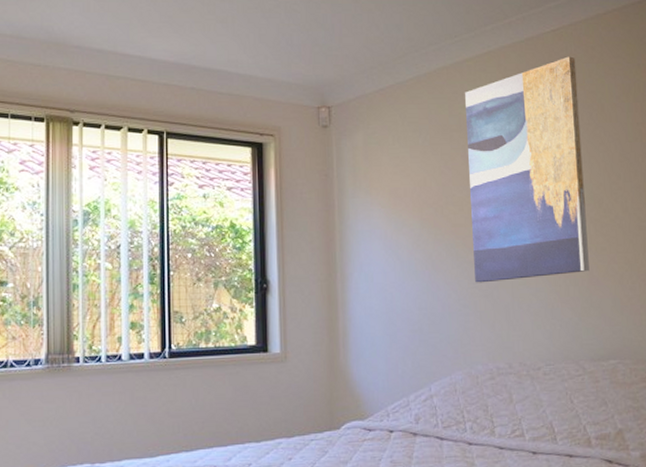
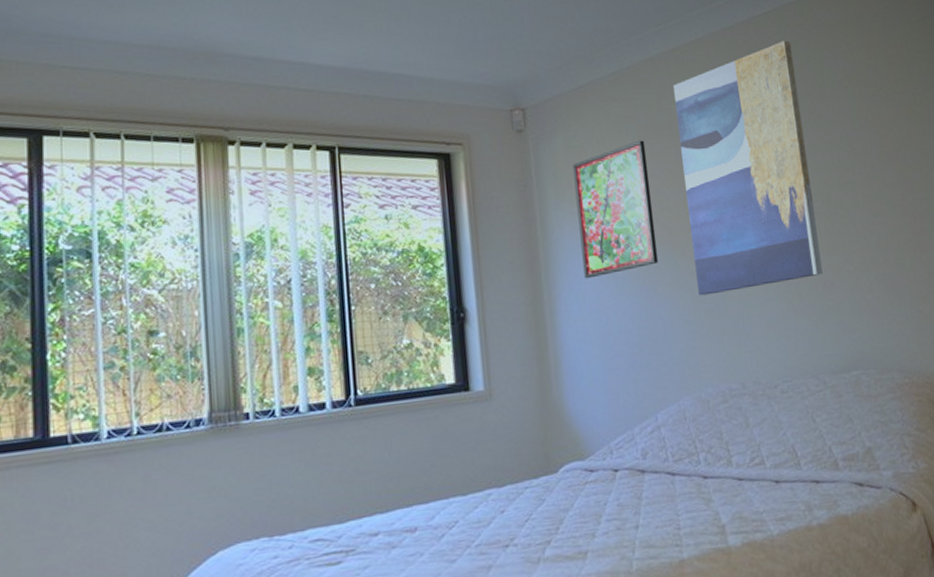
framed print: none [370,140,441,261] -> present [572,140,659,279]

